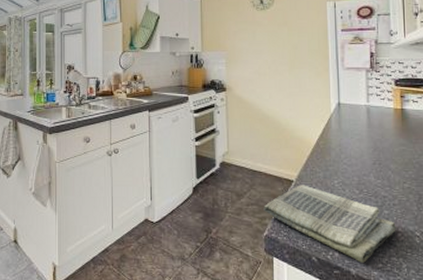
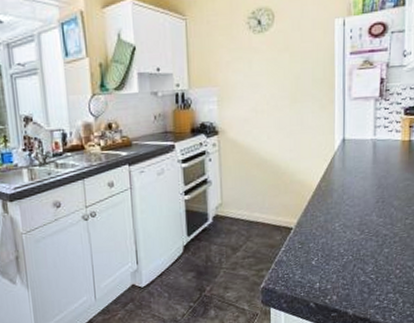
dish towel: present [264,185,396,263] -> none [261,231,395,303]

